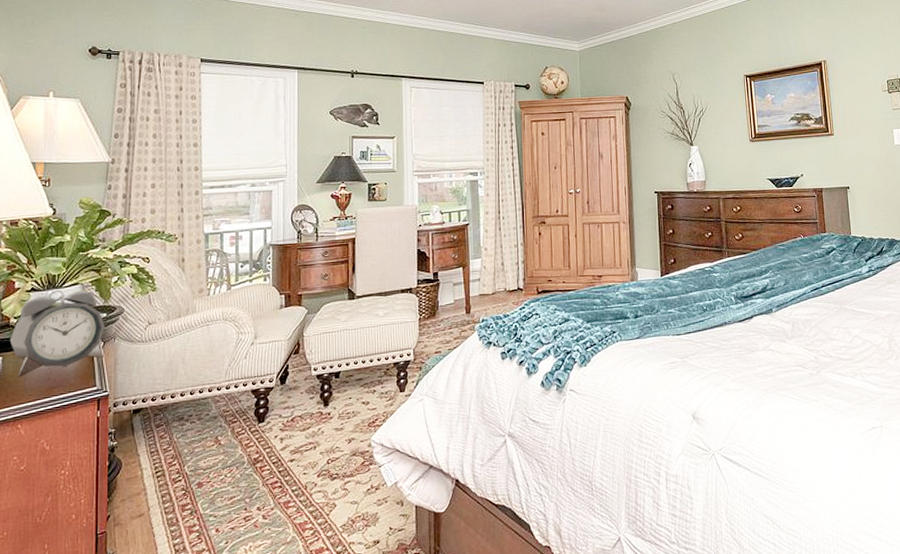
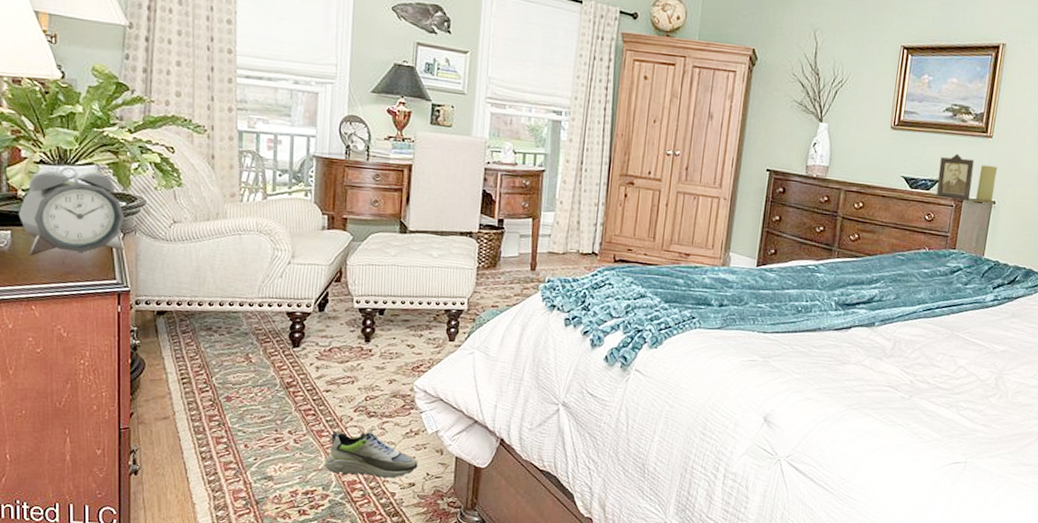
shoe: none [293,493,381,544] -> present [325,431,418,479]
photo frame: none [796,152,828,191] -> present [936,153,975,201]
candle: none [830,157,848,189] -> present [972,164,997,203]

